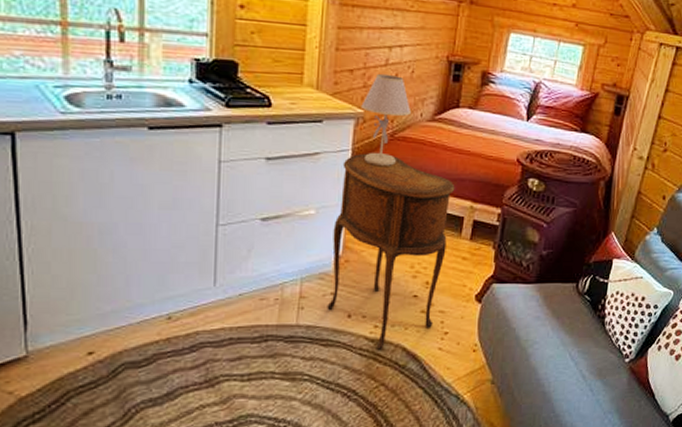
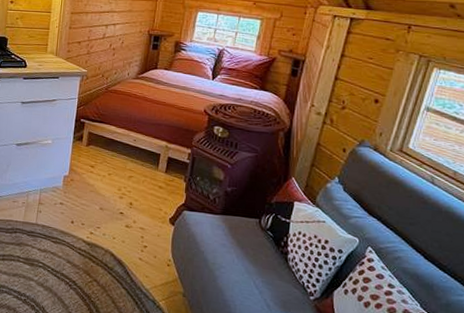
side table: present [327,153,455,350] -> none [57,101,154,252]
table lamp: present [361,73,412,167] -> none [85,44,121,112]

